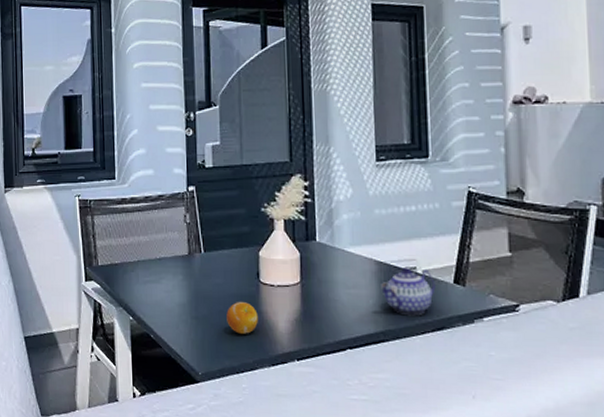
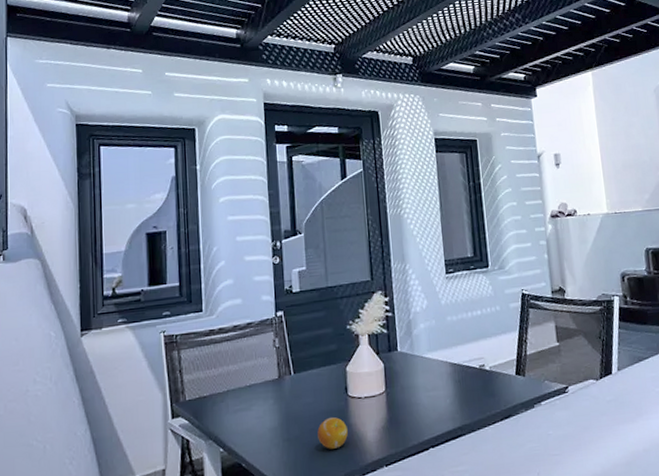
teapot: present [381,266,436,316] -> none [456,365,501,409]

